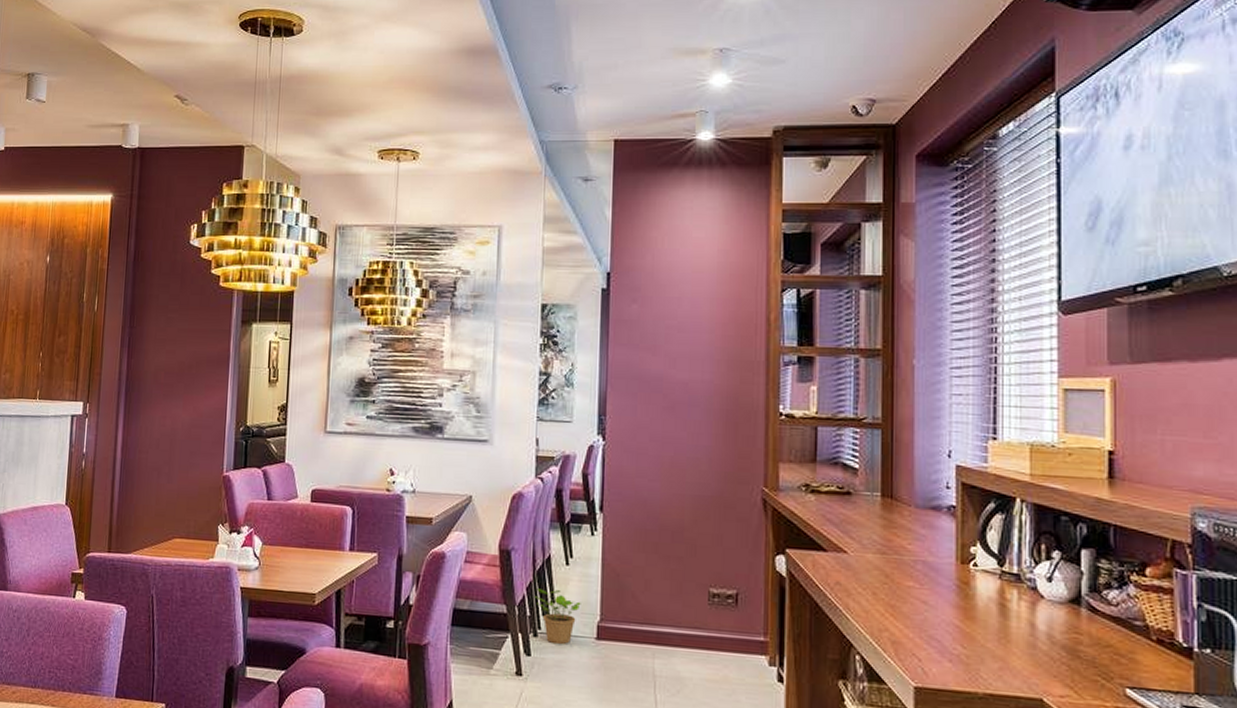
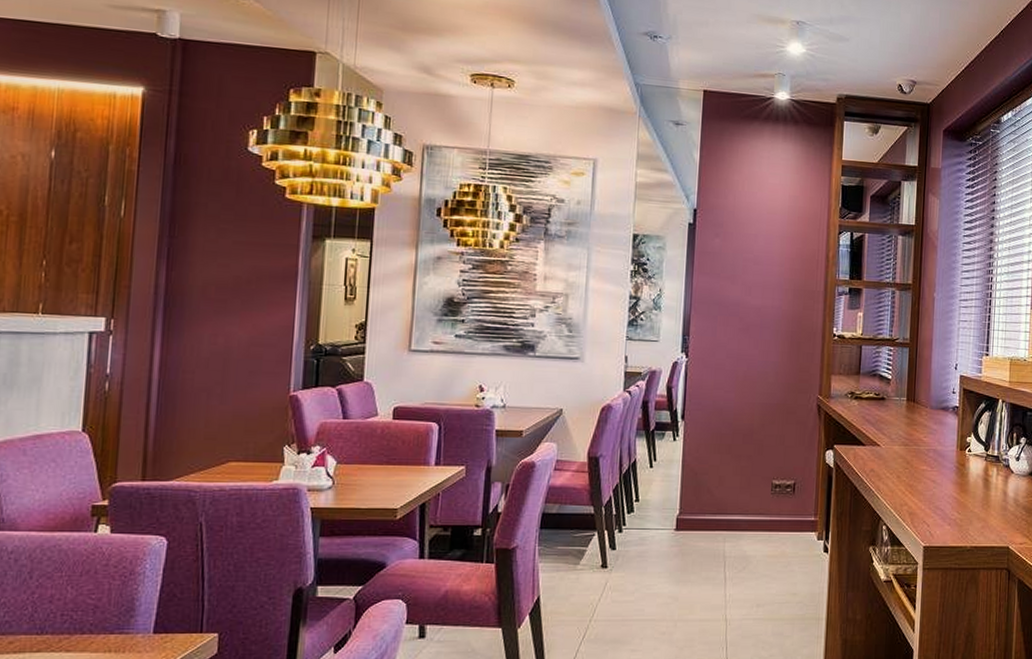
potted plant: present [534,589,581,644] -> none [620,490,663,537]

